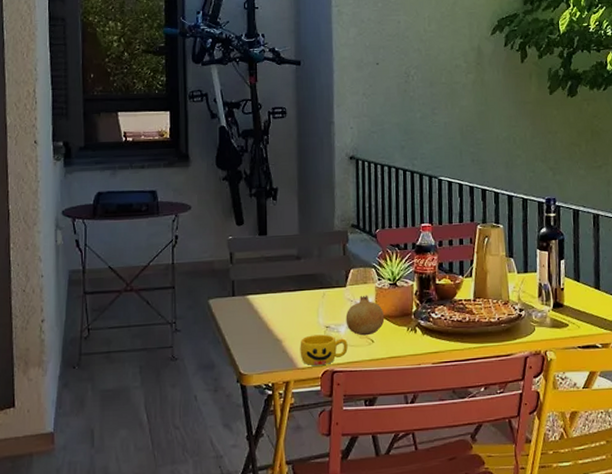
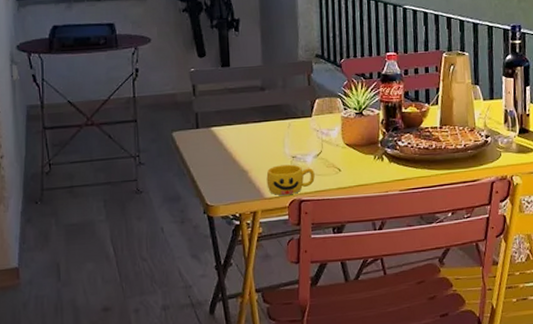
fruit: present [346,295,385,336] -> none [312,124,351,165]

